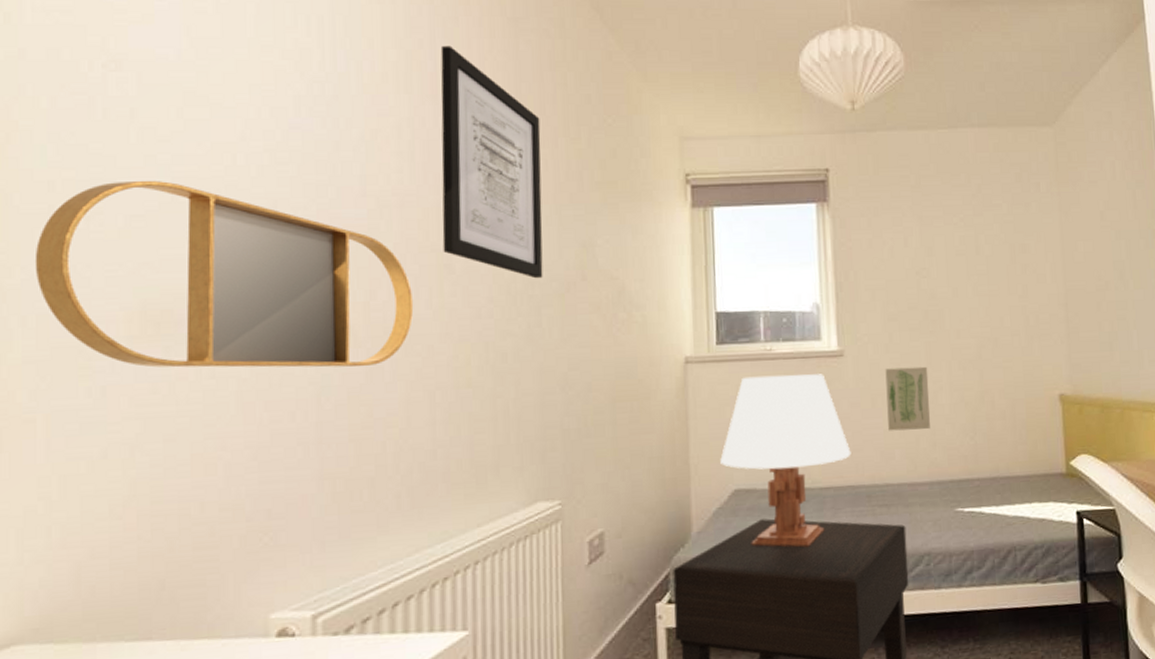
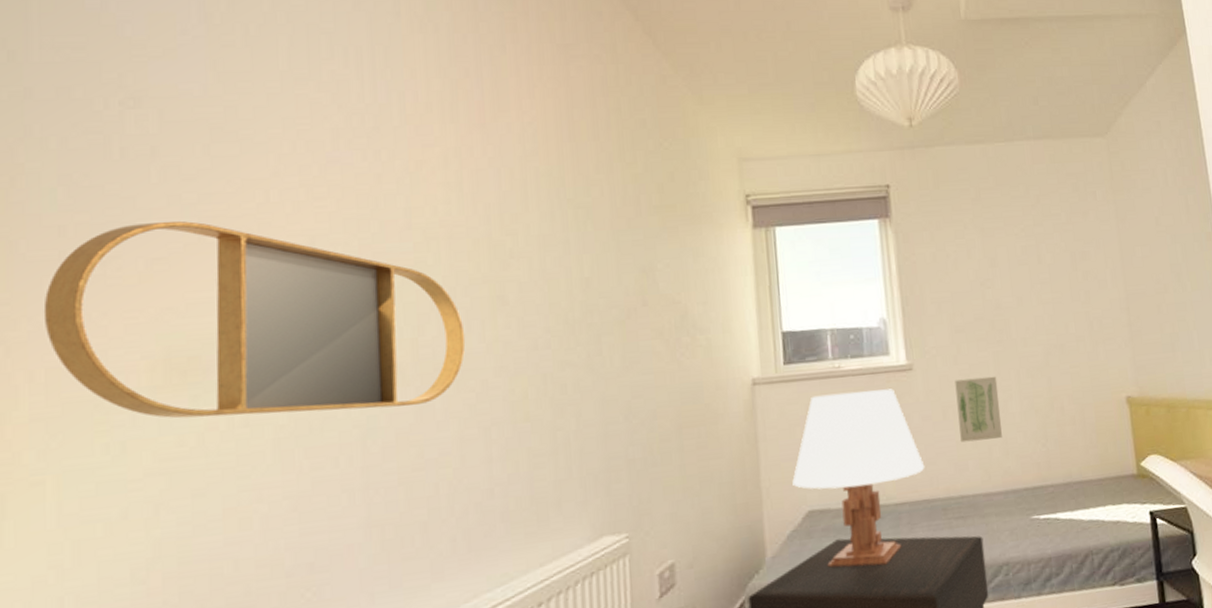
wall art: present [440,45,543,279] -> none [487,73,602,307]

